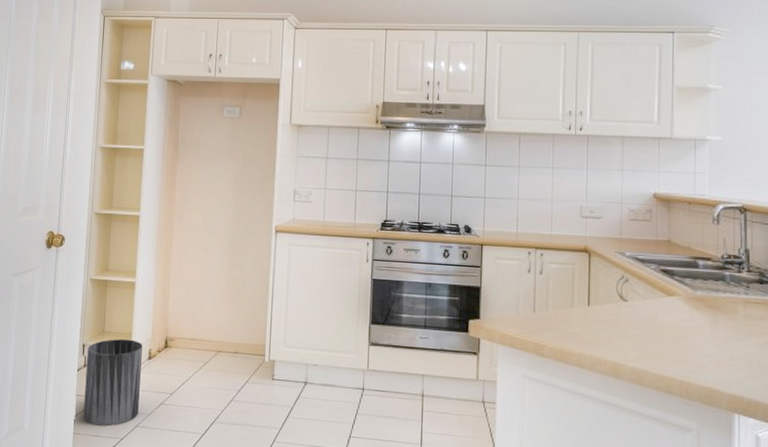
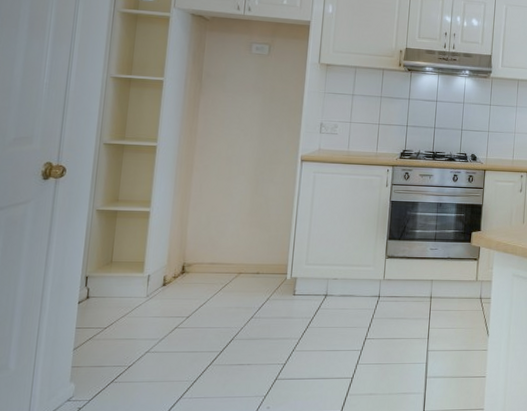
trash can: present [83,338,142,426] -> none [84,268,156,356]

